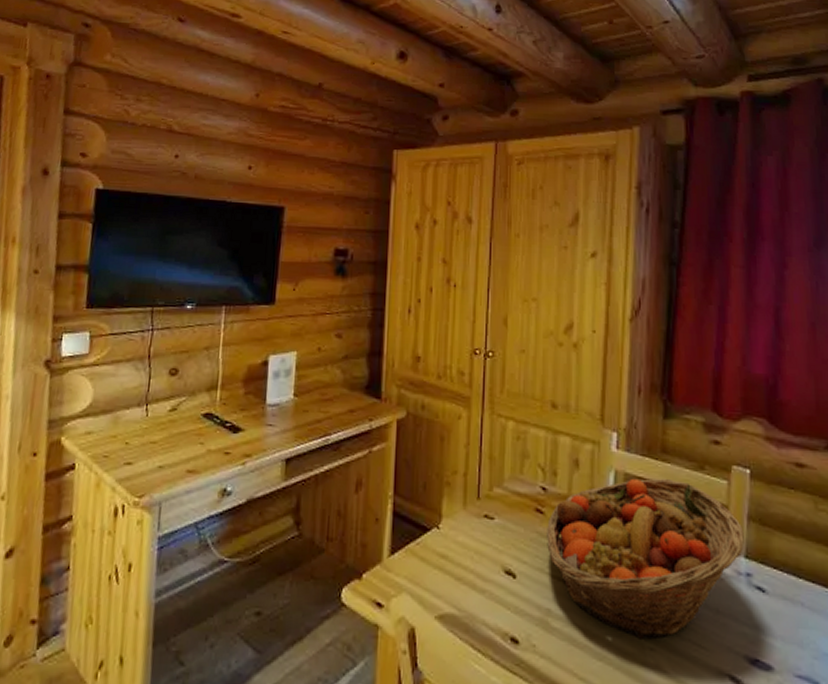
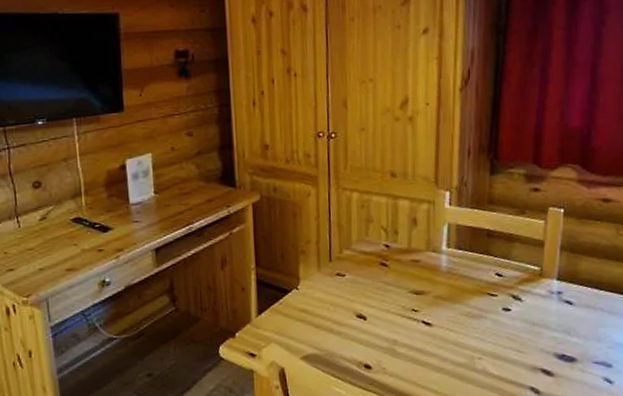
fruit basket: present [545,478,744,639] -> none [390,224,557,353]

